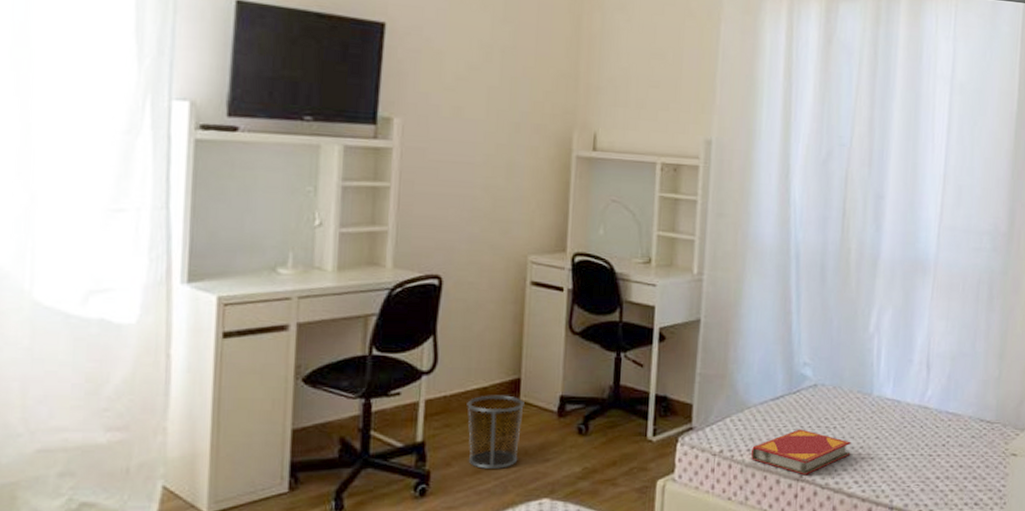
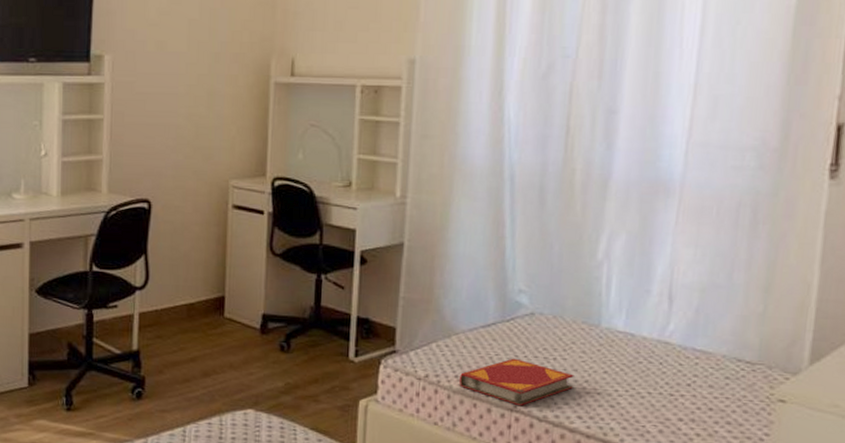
waste bin: present [467,395,524,469] -> none [176,310,229,379]

